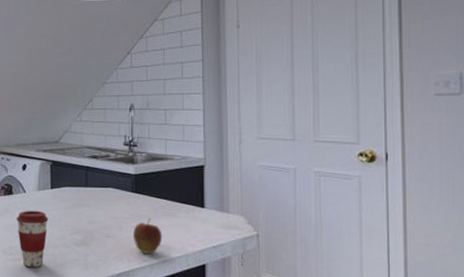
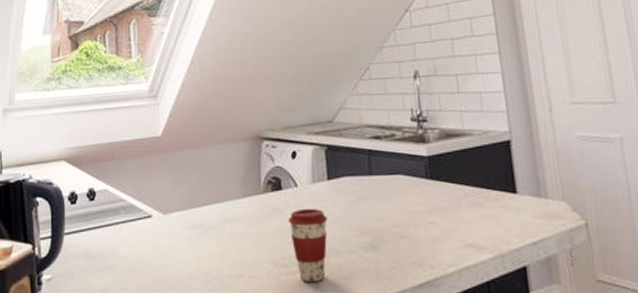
fruit: present [133,218,163,254] -> none [432,211,470,256]

